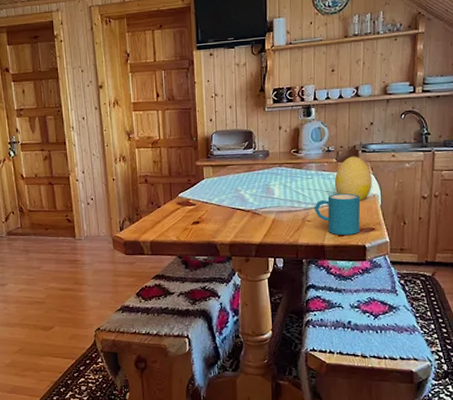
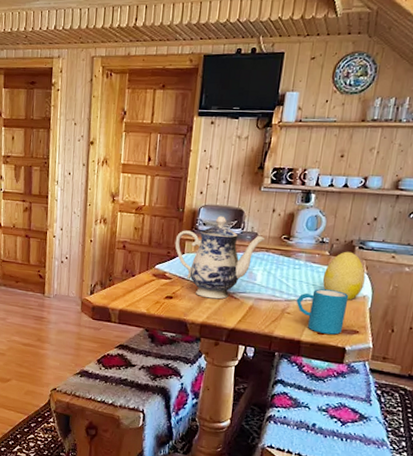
teapot: none [193,139,276,218] -> present [174,216,264,299]

